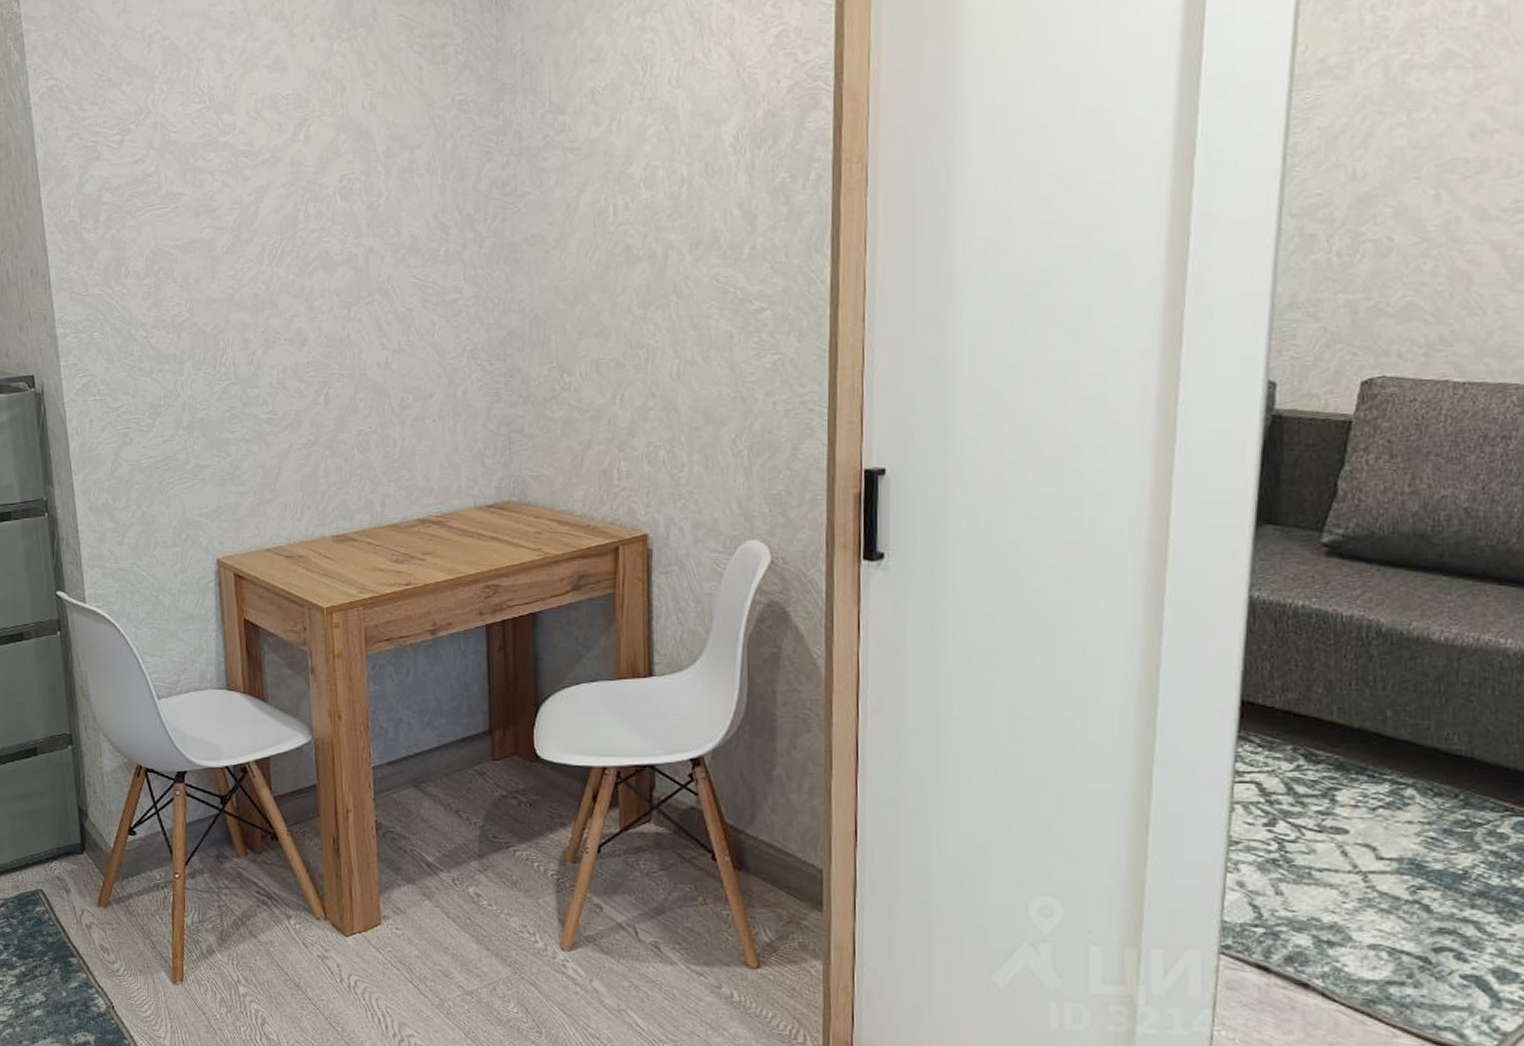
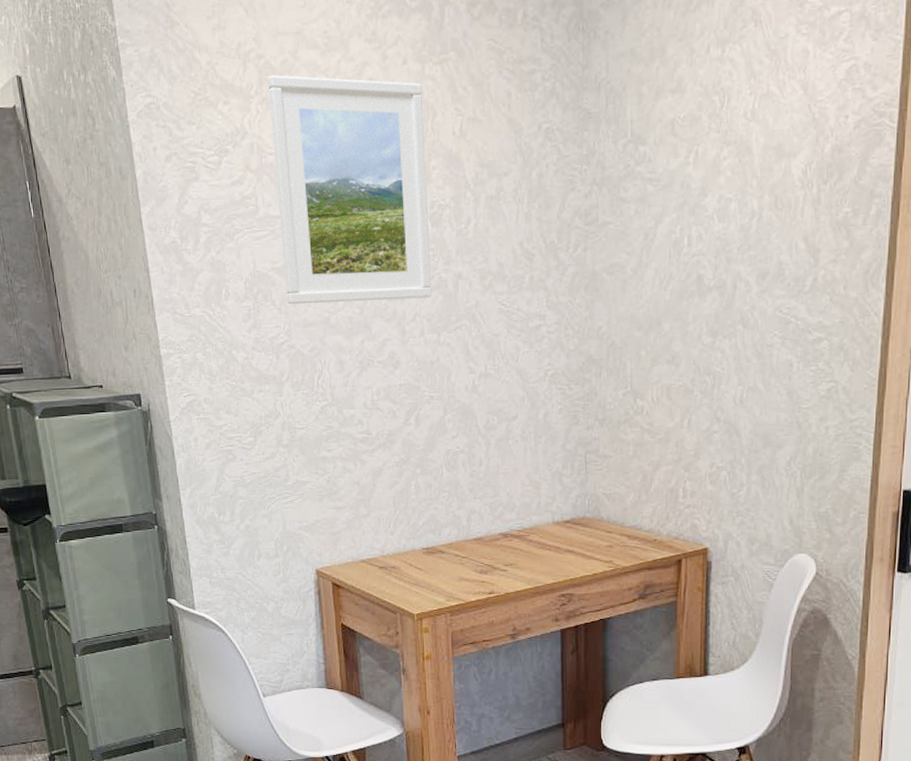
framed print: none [172,55,342,282] -> present [268,75,432,305]

